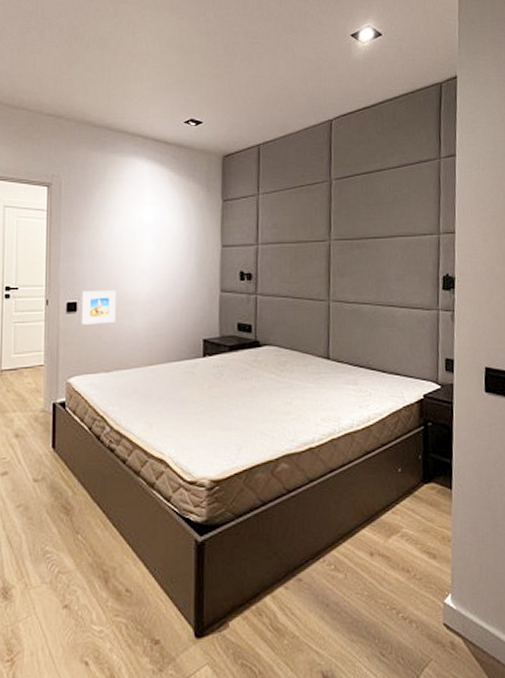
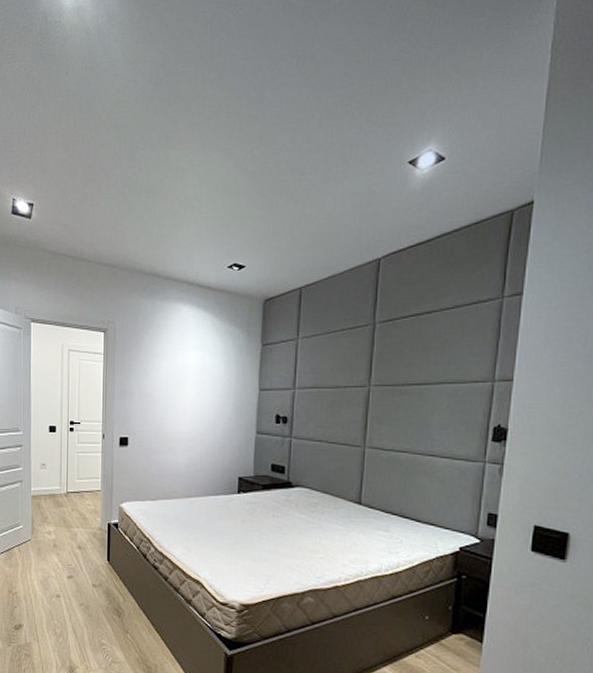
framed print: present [81,290,117,325] -> none [131,428,162,458]

